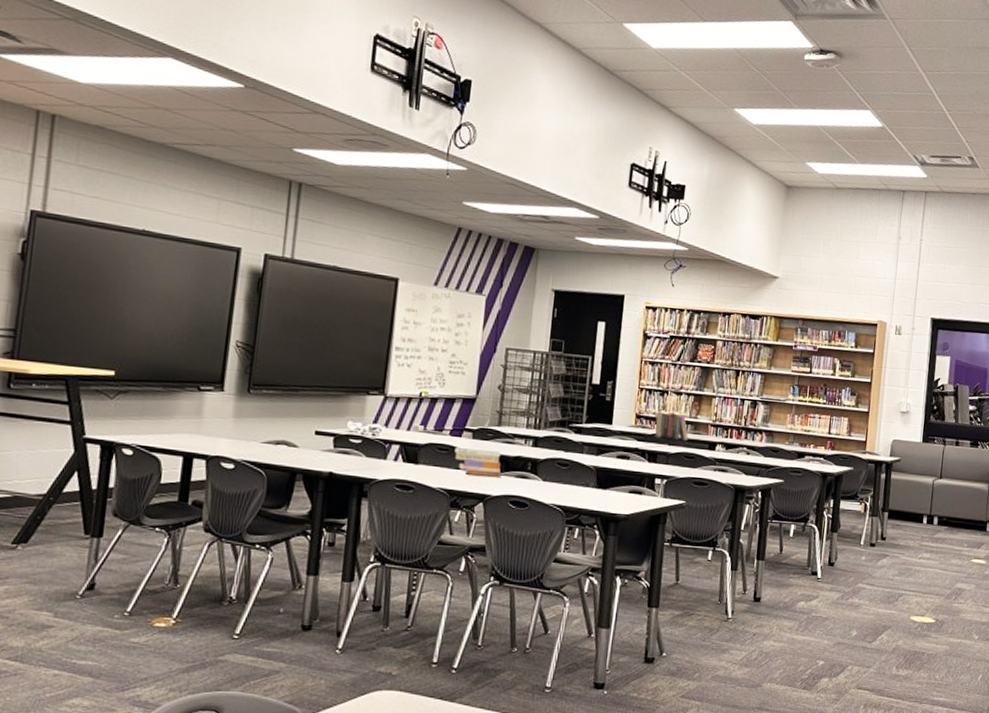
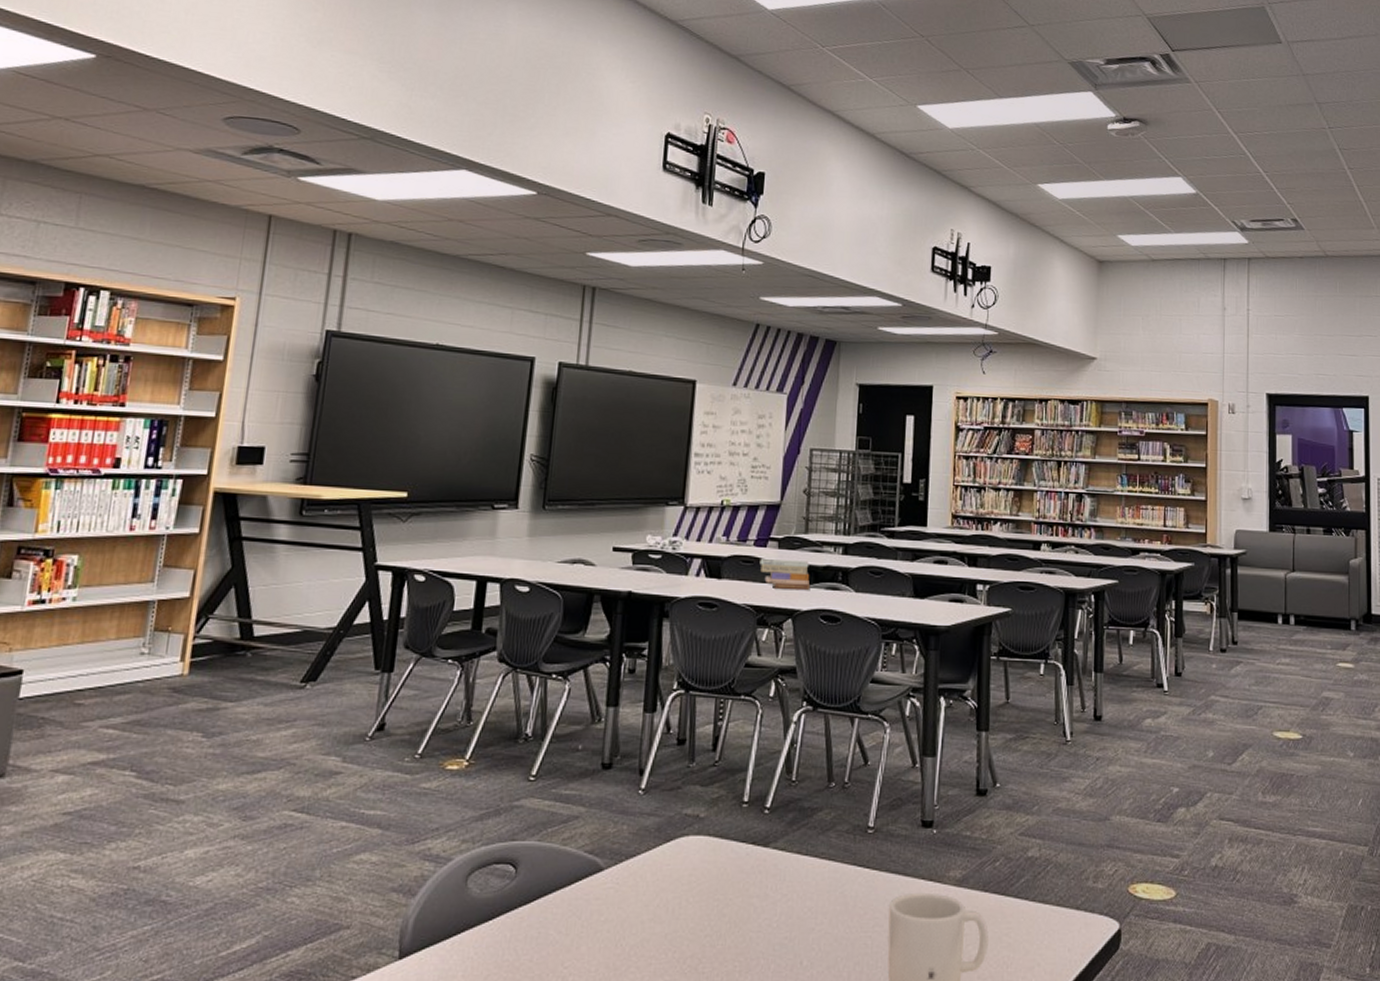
books: present [655,413,688,441] -> none [973,511,1010,542]

